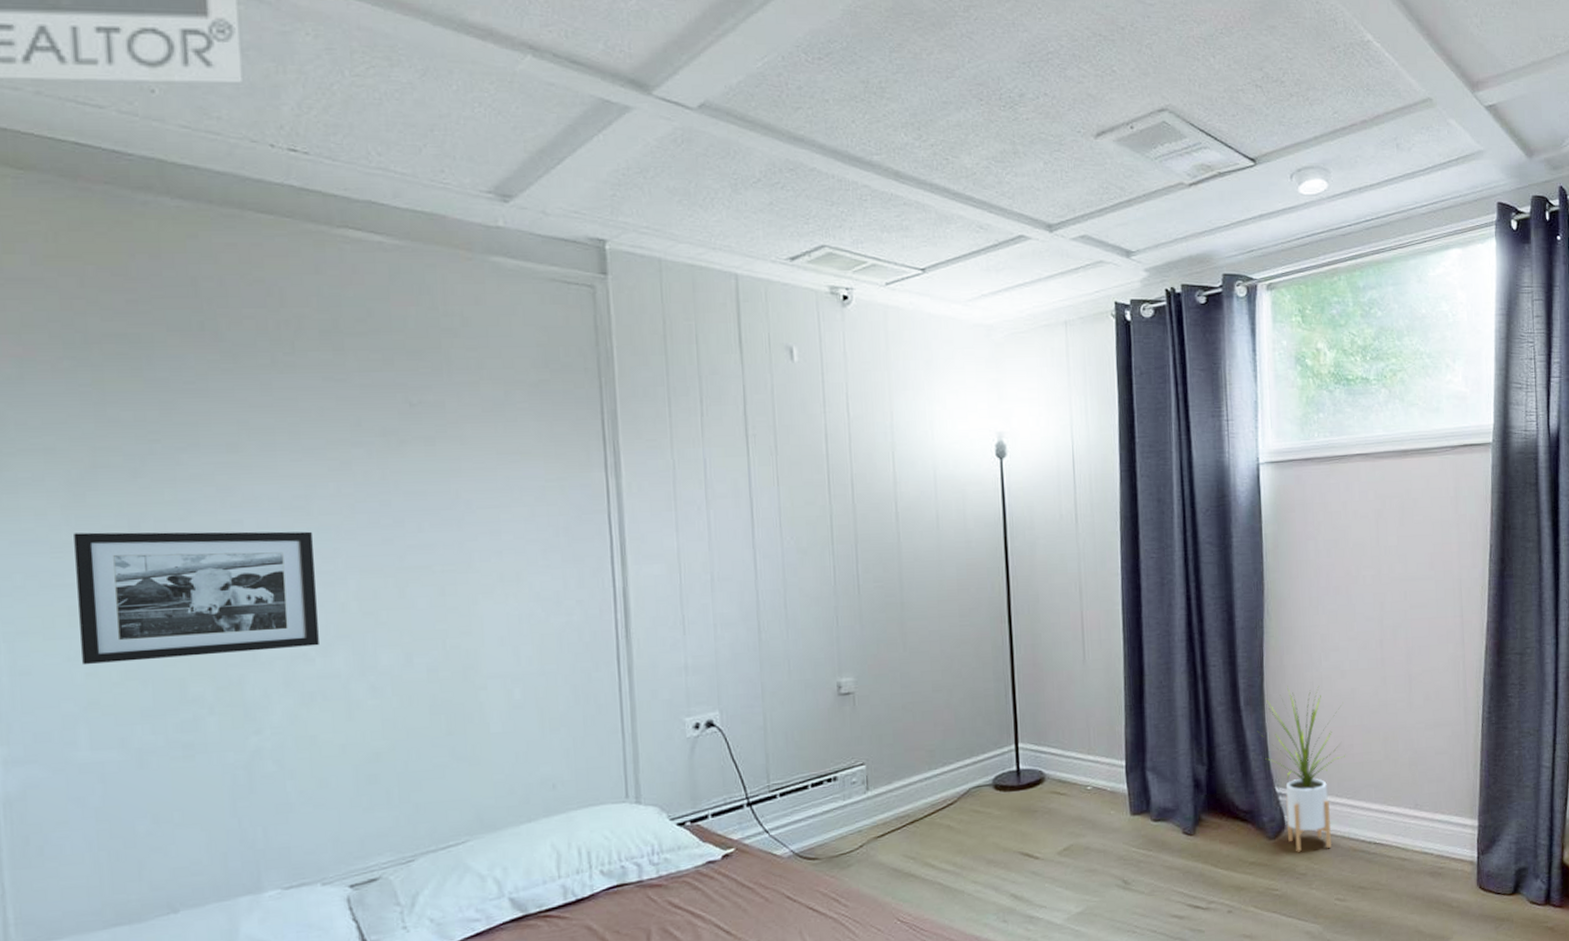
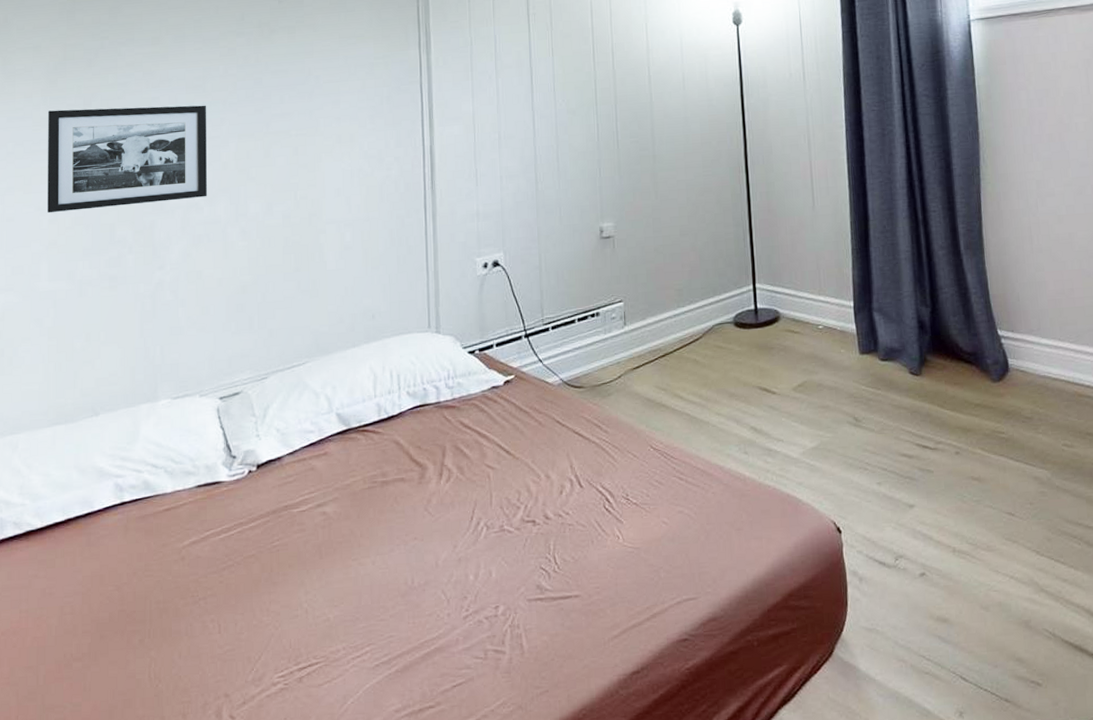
house plant: present [1258,686,1346,852] -> none [979,230,1067,396]

